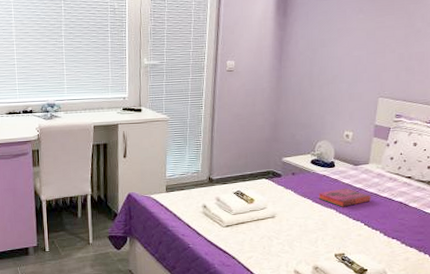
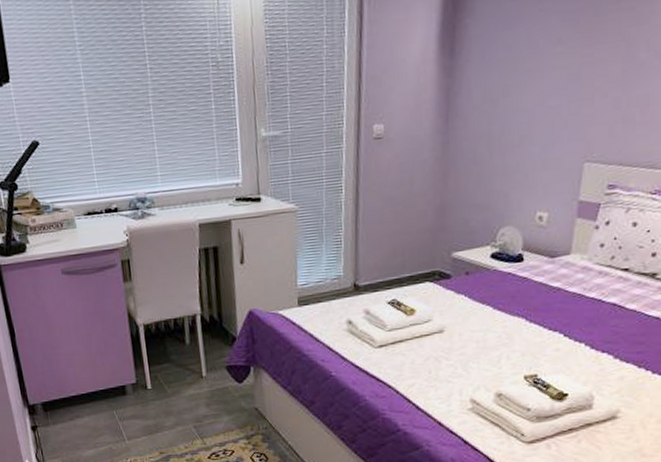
hardback book: present [318,188,372,207] -> none [501,288,574,314]

